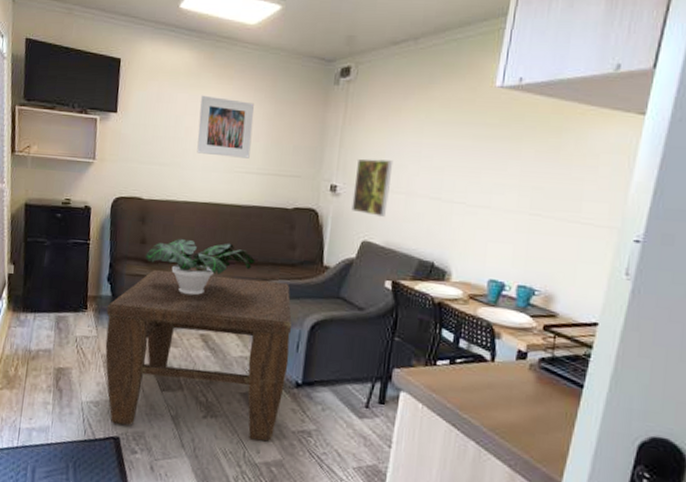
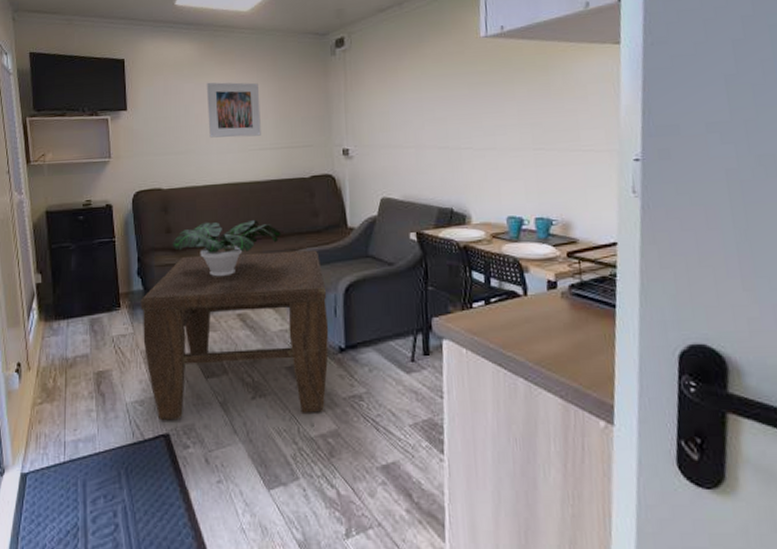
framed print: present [351,158,394,218] -> none [364,118,400,174]

